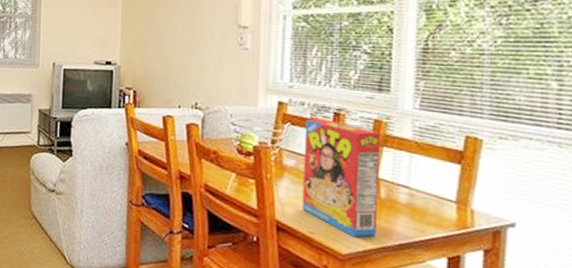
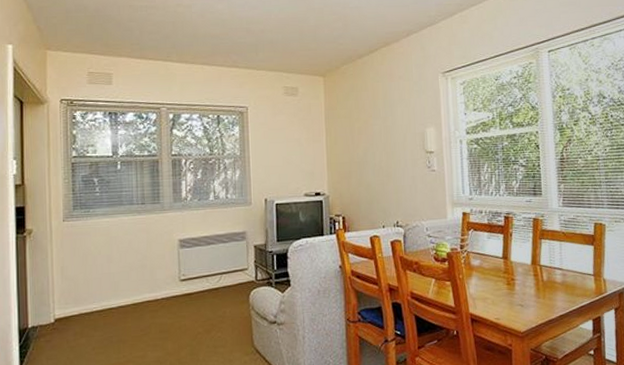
cereal box: present [302,119,382,237] -> none [484,223,543,316]

